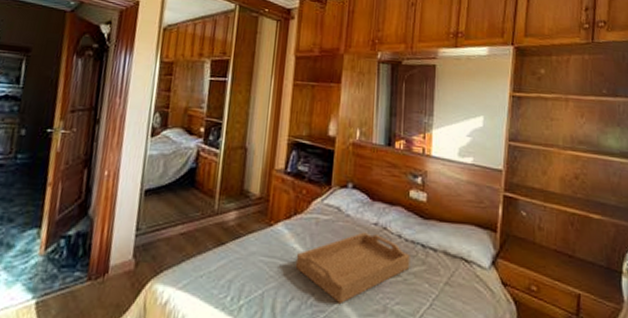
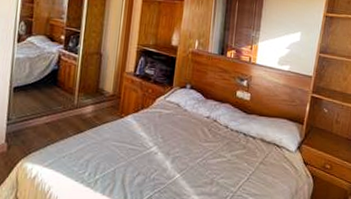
serving tray: present [295,232,410,304] -> none [141,123,234,178]

